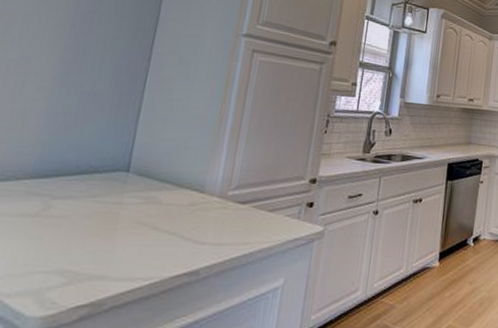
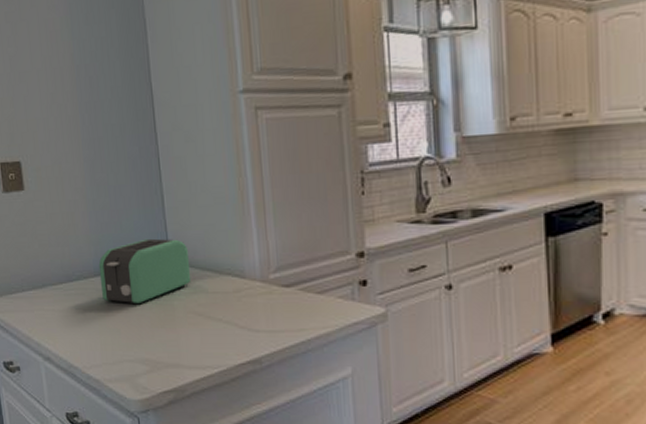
toaster: none [33,146,152,212] -> present [98,238,192,305]

